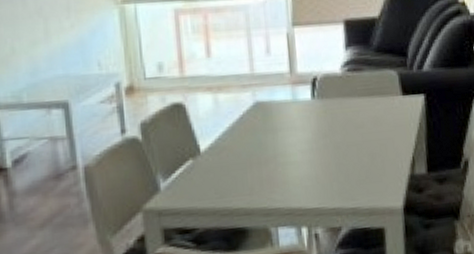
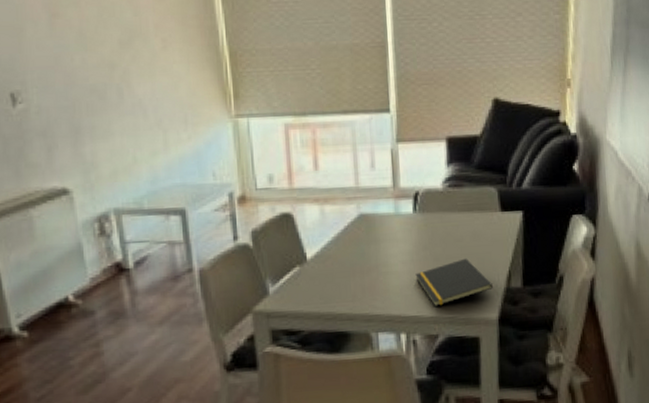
notepad: none [315,145,396,197] -> present [415,258,493,306]

